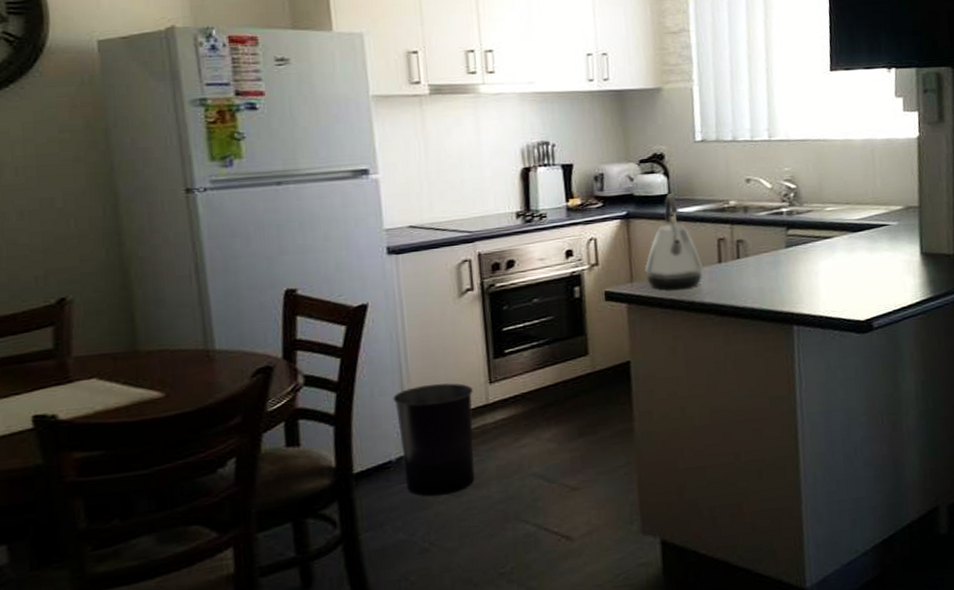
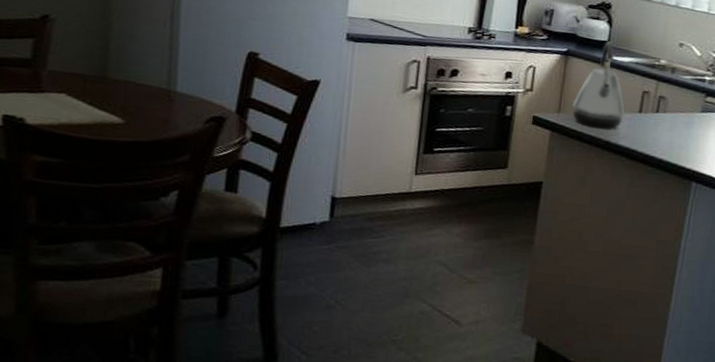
waste bin: present [392,383,475,496] -> none [324,163,399,263]

